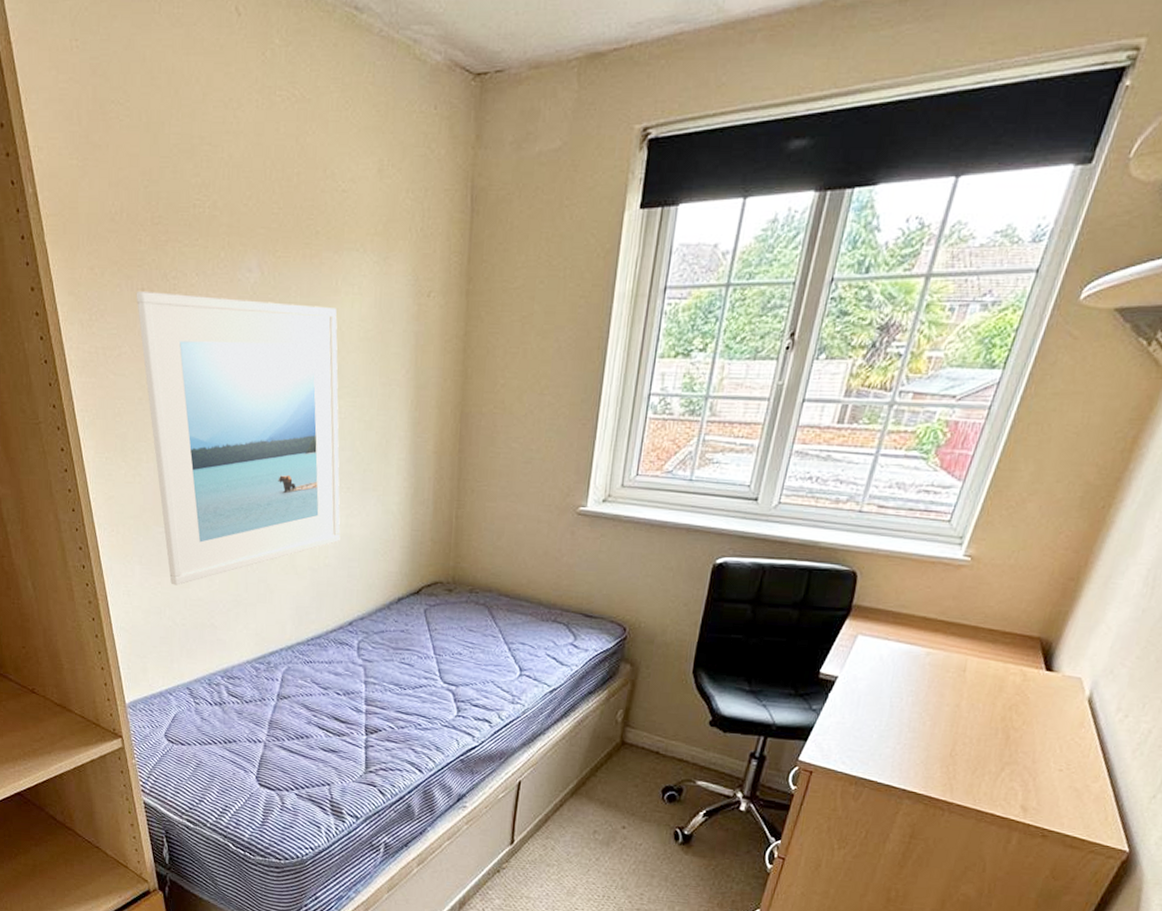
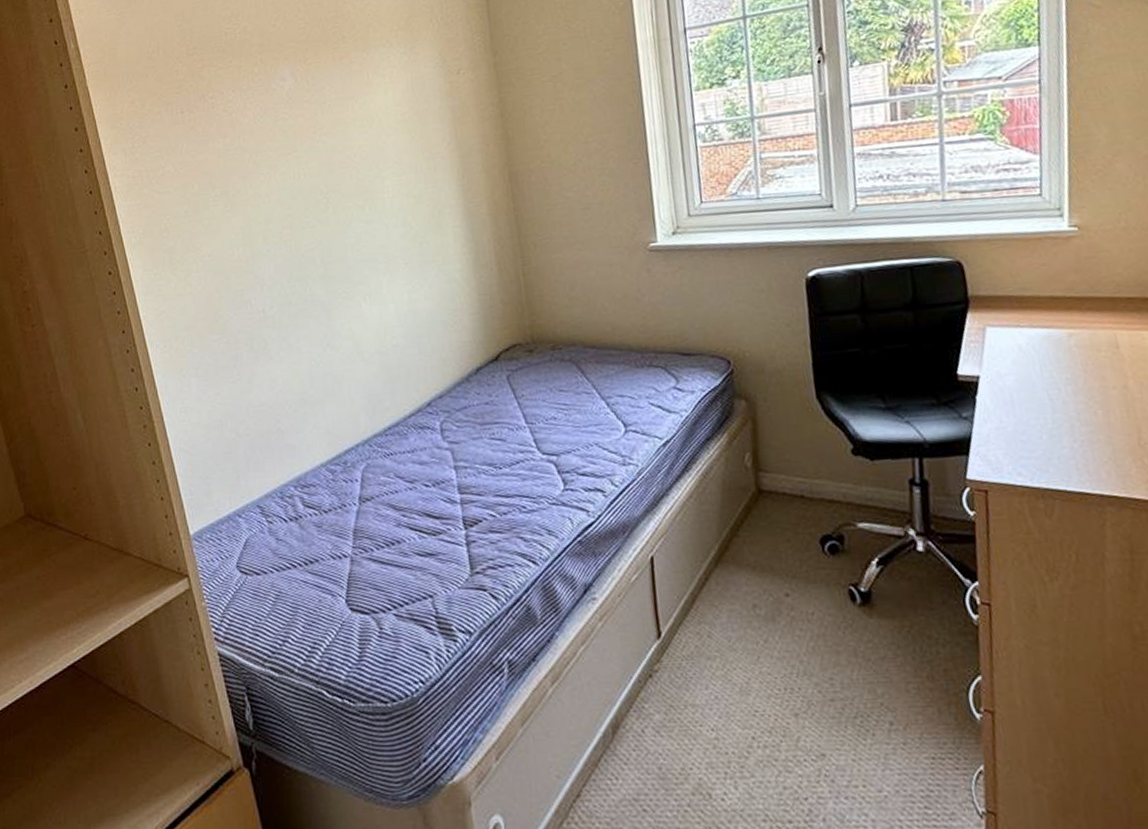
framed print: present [136,292,341,586] -> none [176,98,406,394]

